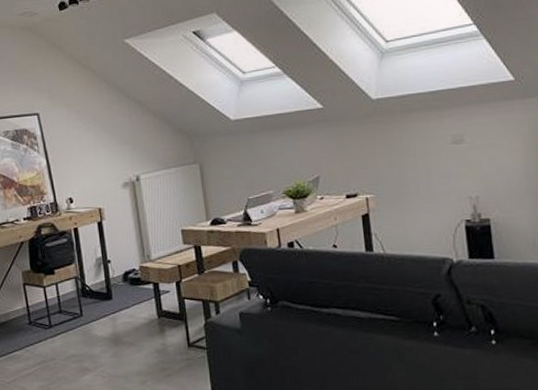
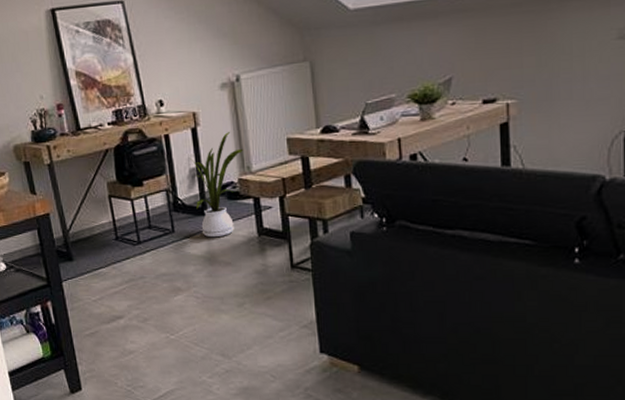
house plant: none [95,225,144,321] -> present [188,132,244,238]

